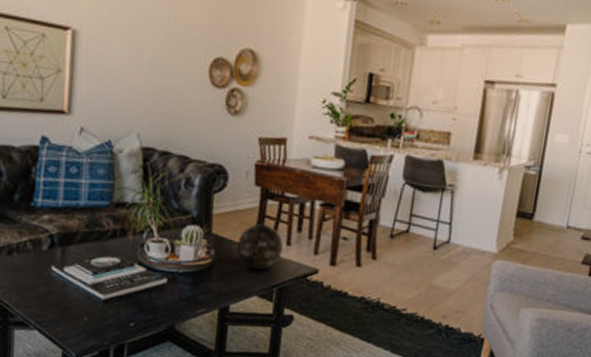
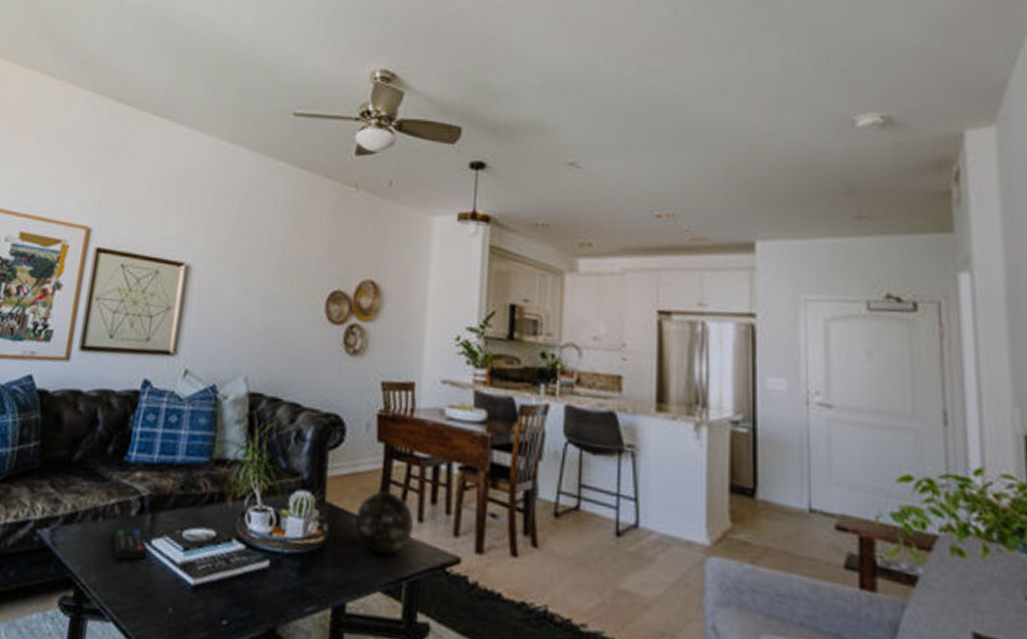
remote control: none [28,257,61,285] -> present [112,525,148,561]

